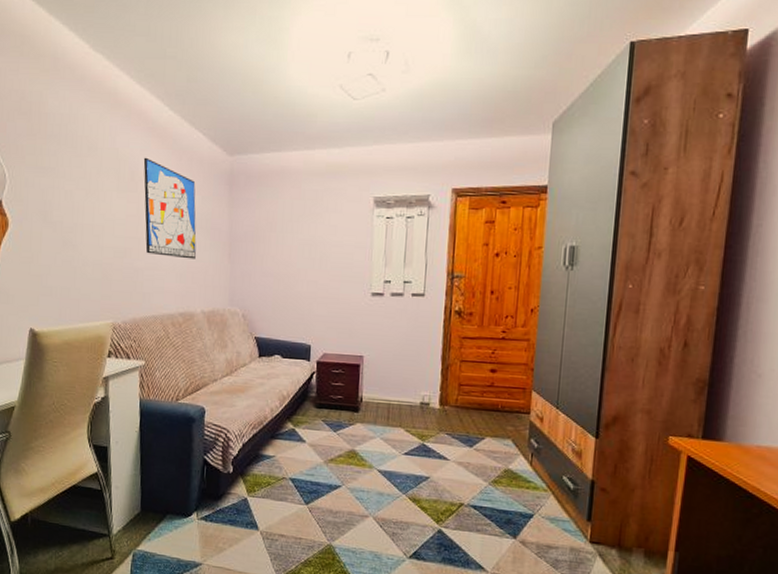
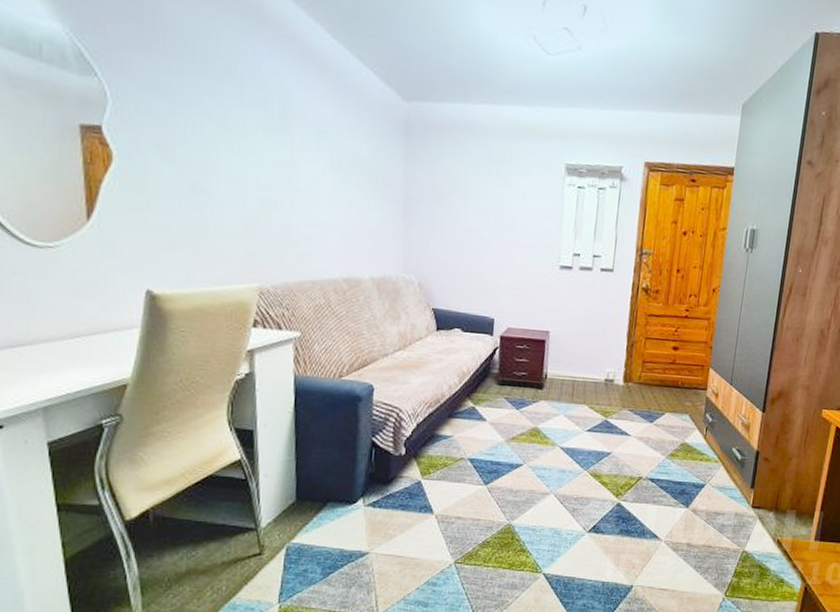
wall art: present [143,157,196,259] -> none [298,91,365,218]

